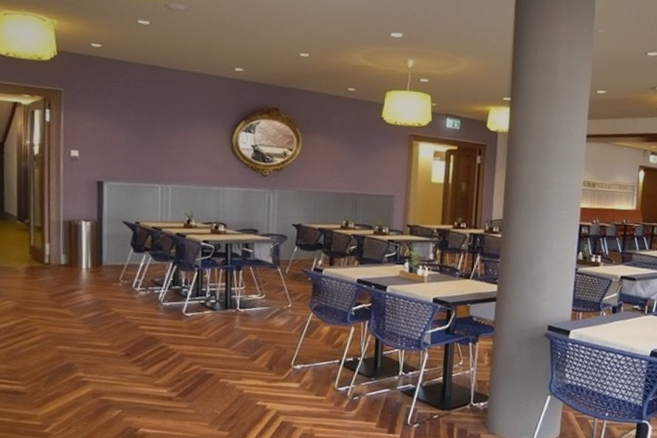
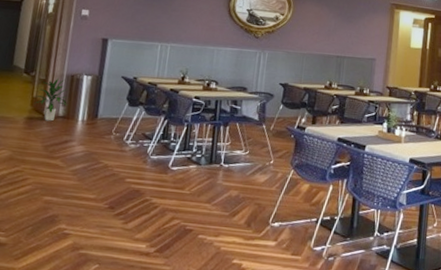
indoor plant: none [30,224,69,270] -> present [33,78,68,121]

